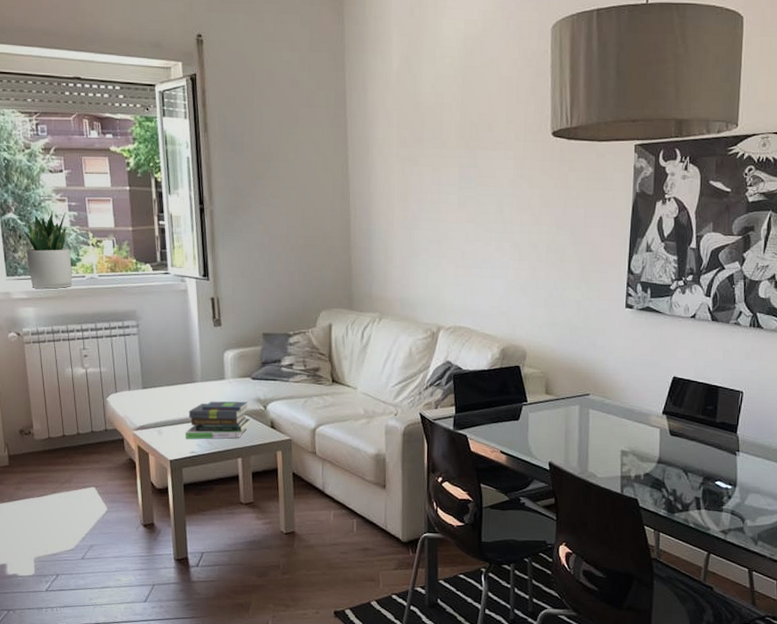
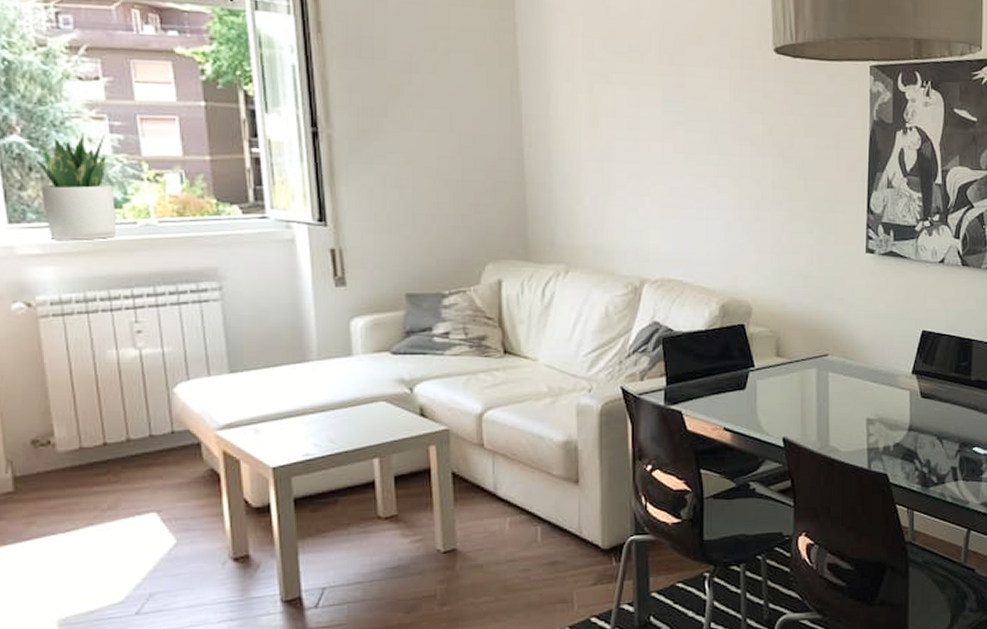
books: present [185,401,251,440] -> none [294,383,392,438]

